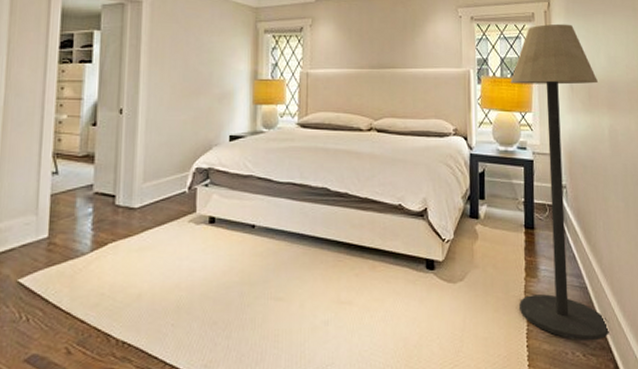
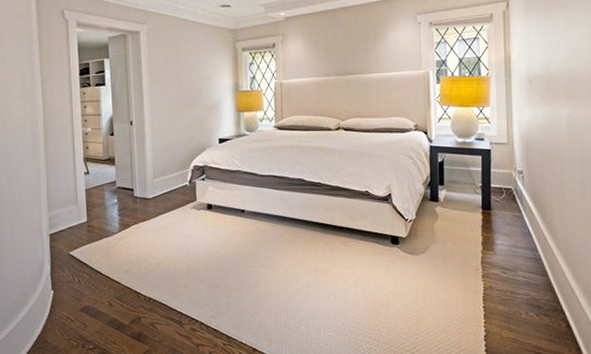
floor lamp: present [510,23,609,342] -> none [468,21,562,304]

